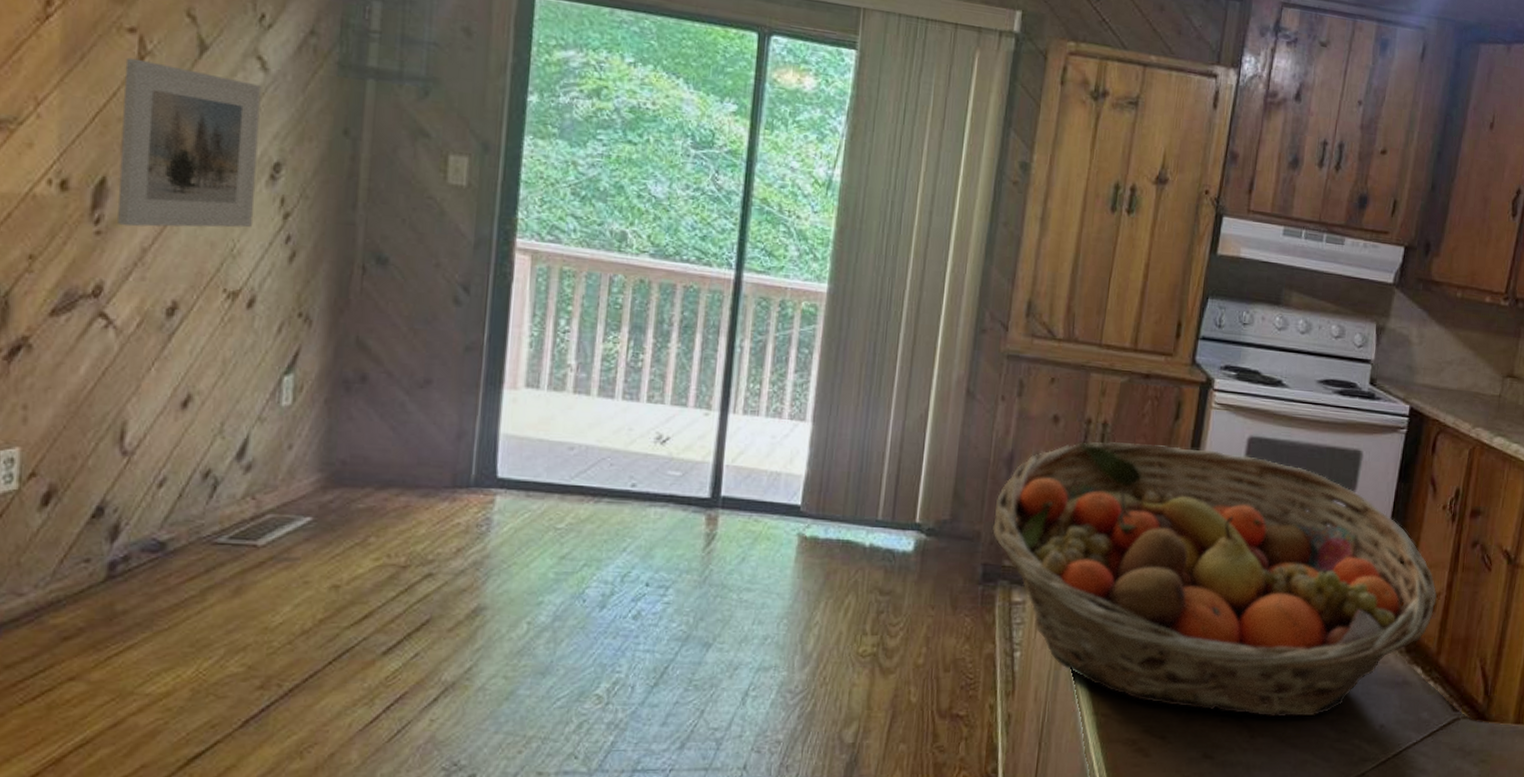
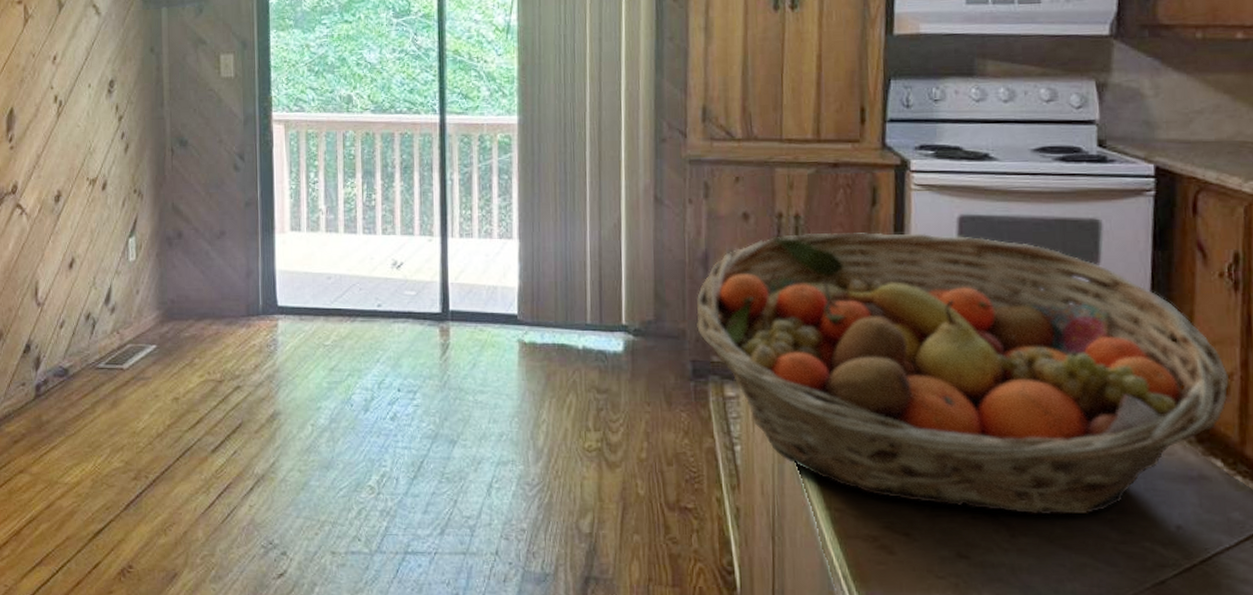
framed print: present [118,57,262,228] -> none [18,21,100,141]

